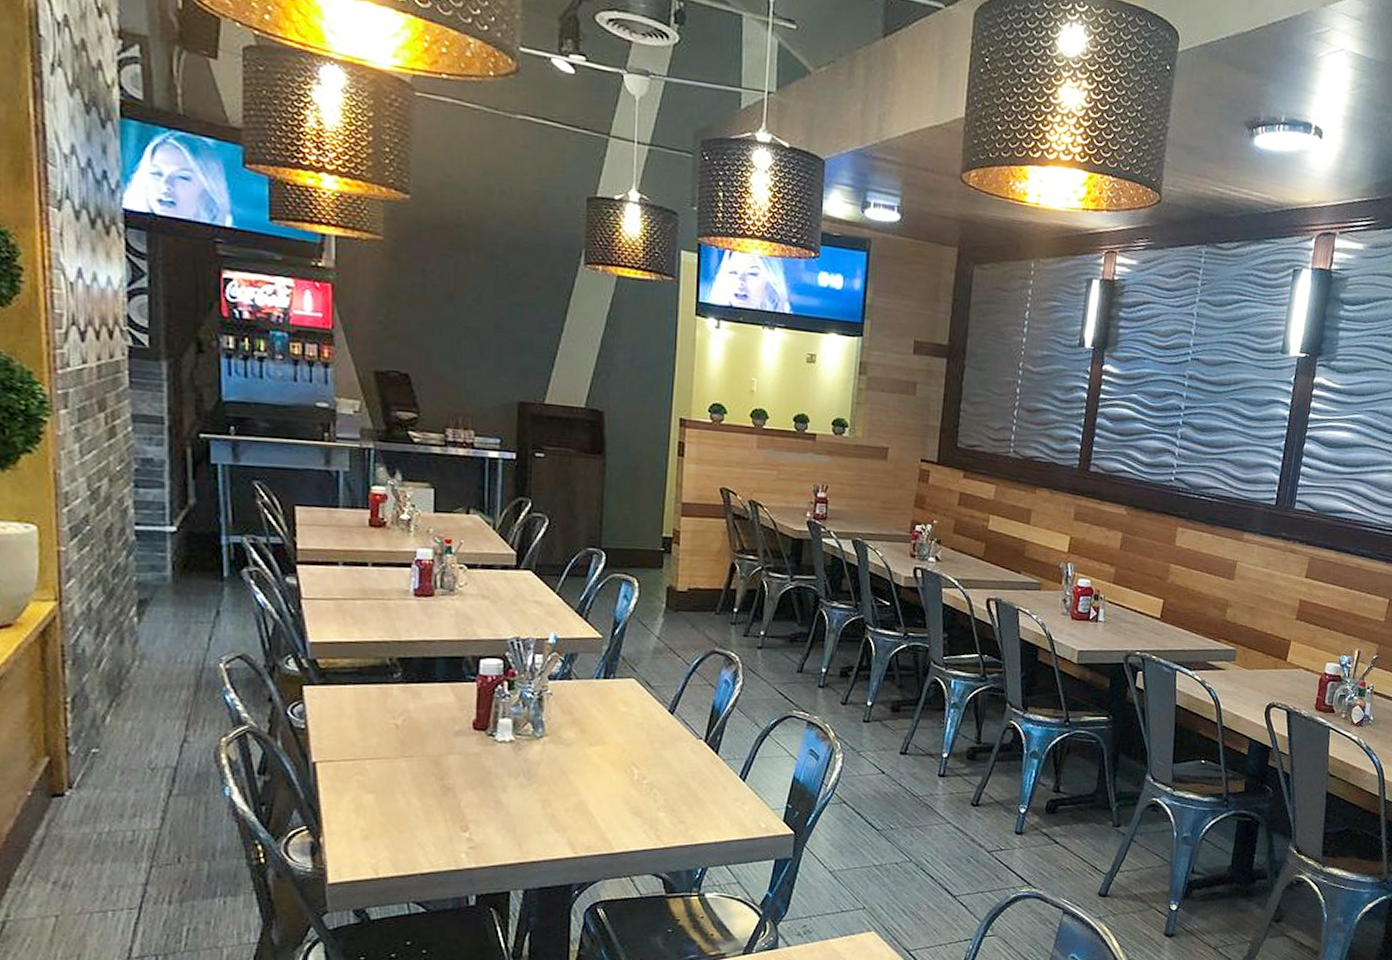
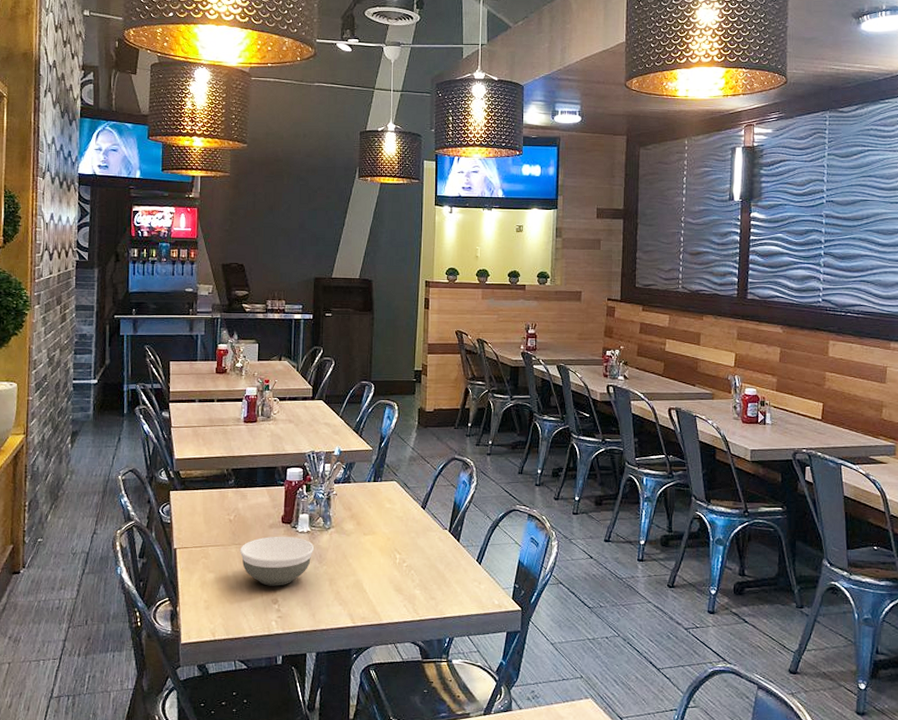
bowl: none [412,746,521,810] -> present [239,536,315,586]

